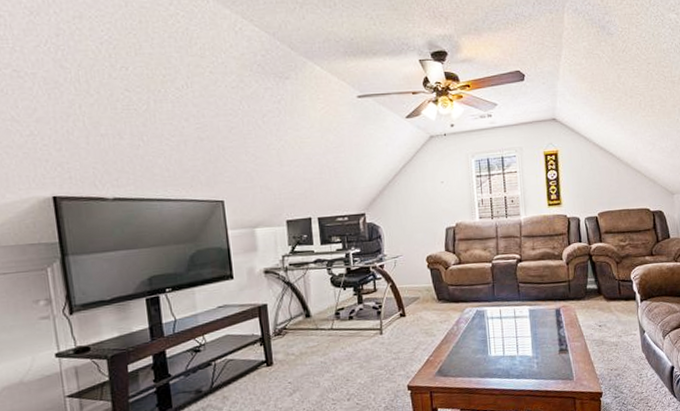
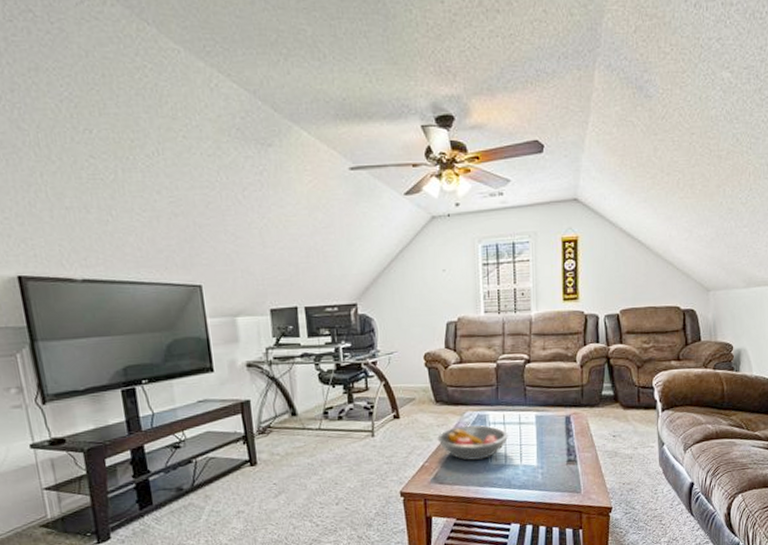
fruit bowl: none [441,320,506,353] -> present [437,425,509,460]

